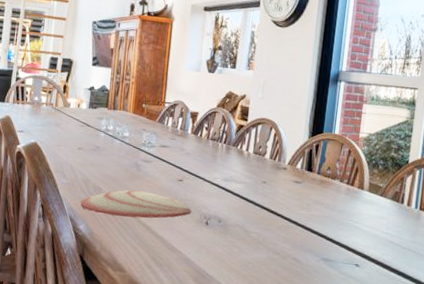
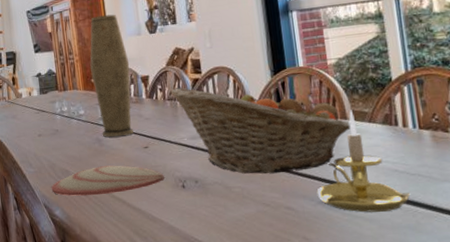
vase: none [141,43,183,165] -> present [90,14,134,137]
fruit basket: none [214,130,365,228] -> present [169,87,351,174]
candle holder: none [323,182,399,277] -> present [317,110,411,213]

